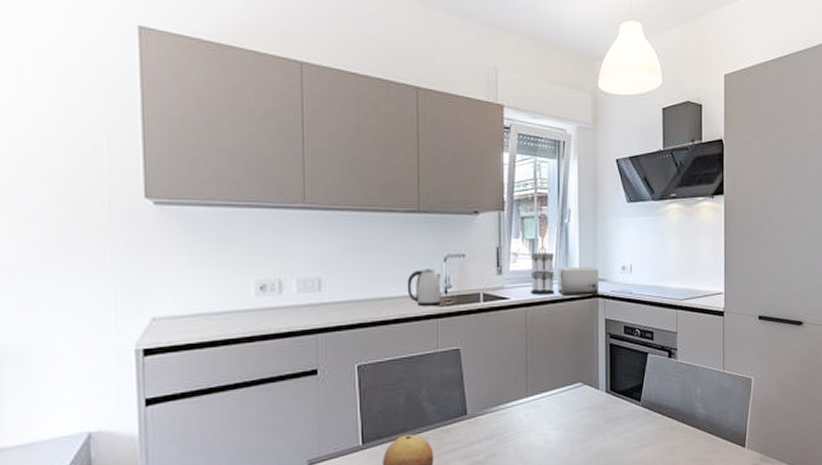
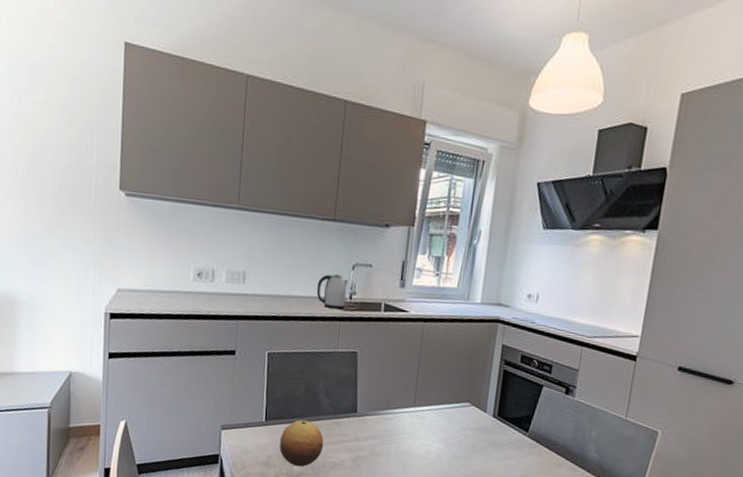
spice rack: present [530,247,555,295] -> none [430,265,459,314]
toaster: present [557,266,600,296] -> none [457,287,503,320]

